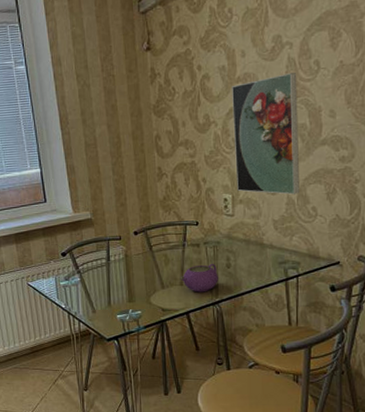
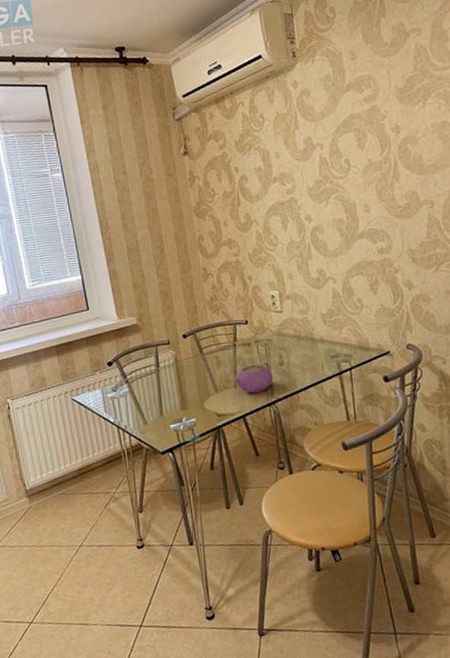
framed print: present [232,73,299,195] -> none [269,171,344,288]

